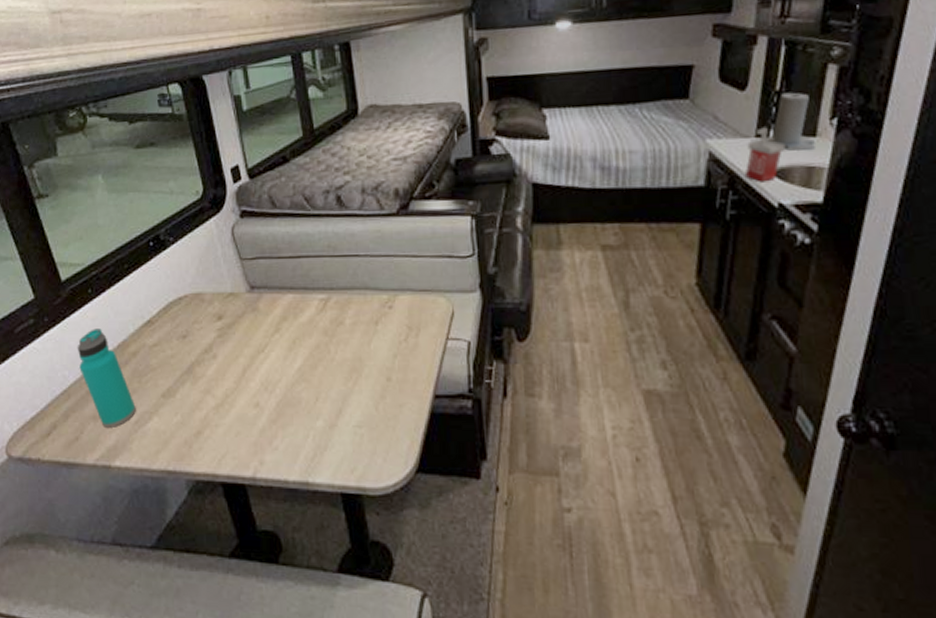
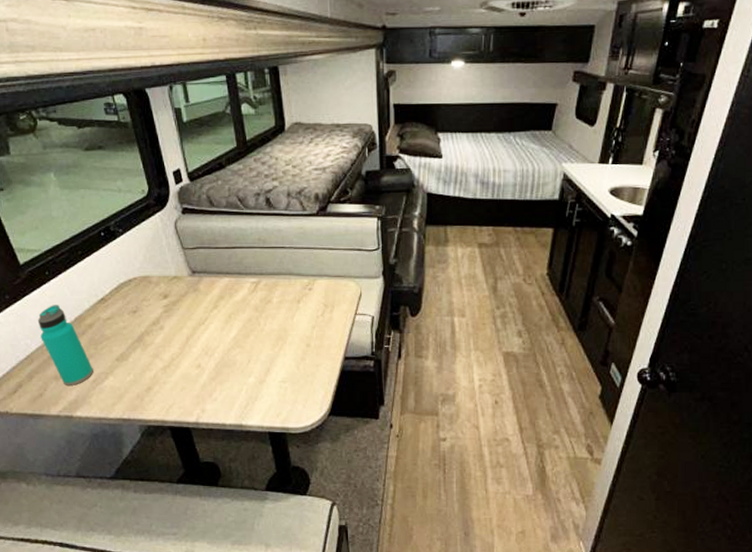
soap dispenser: present [744,127,786,182] -> none [588,155,620,198]
paper towel: present [765,92,815,151] -> none [605,129,641,175]

